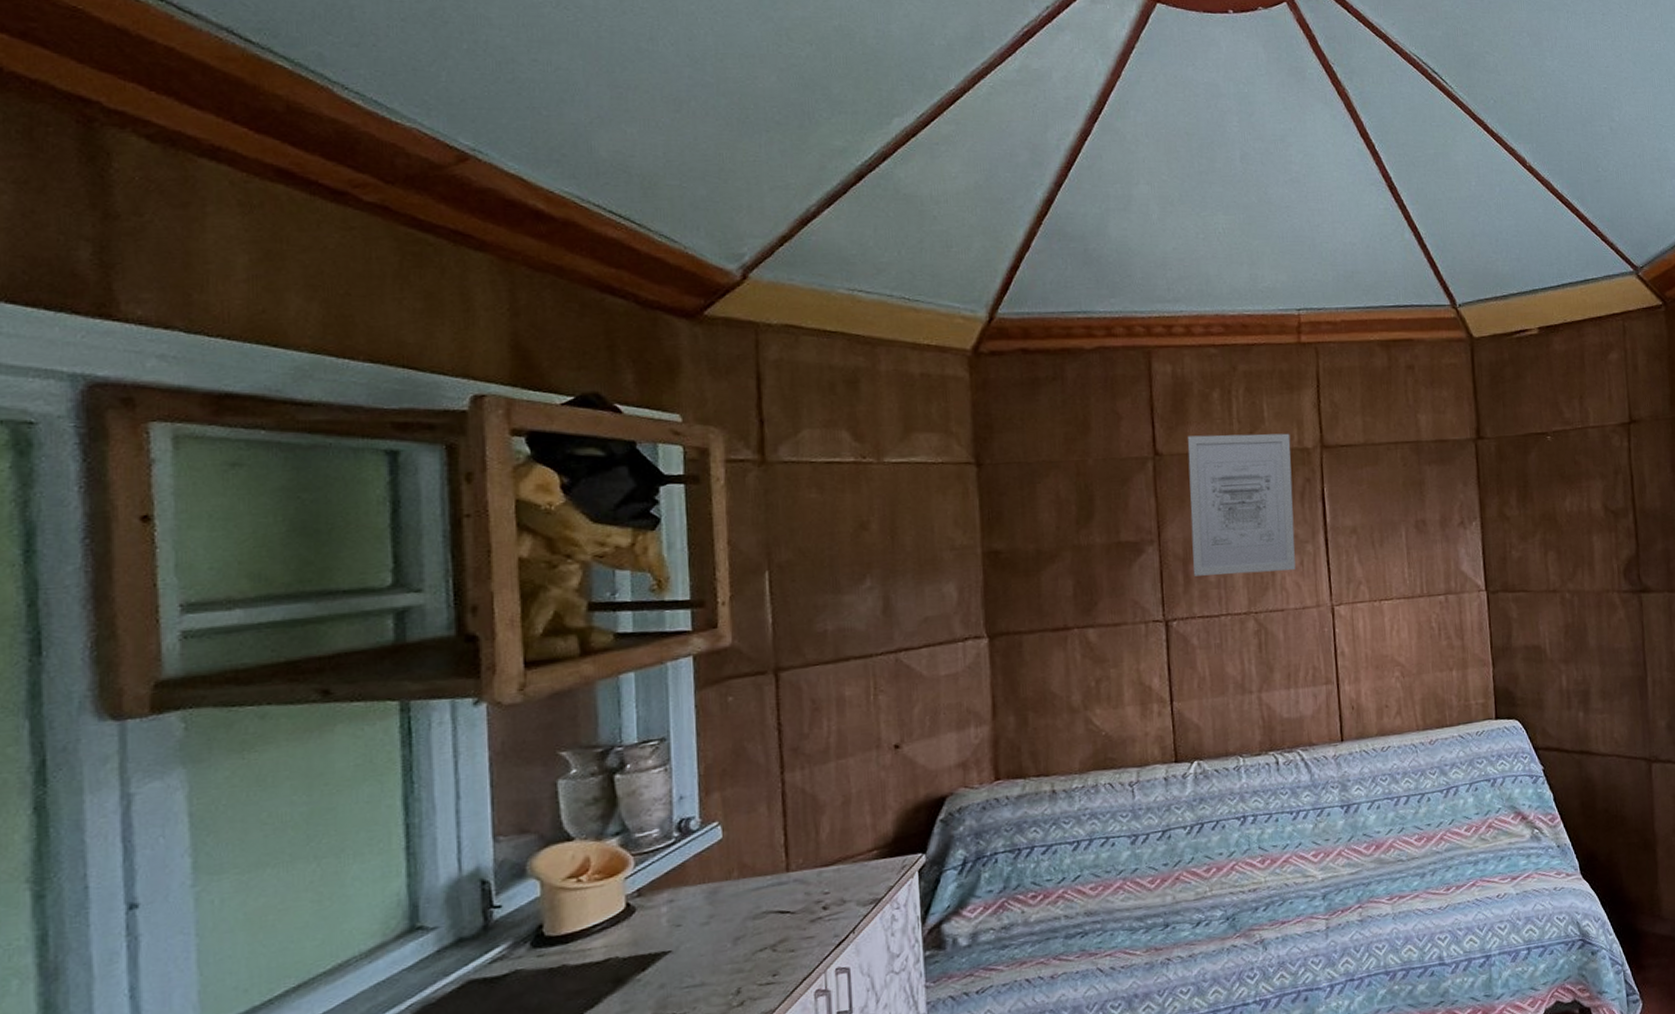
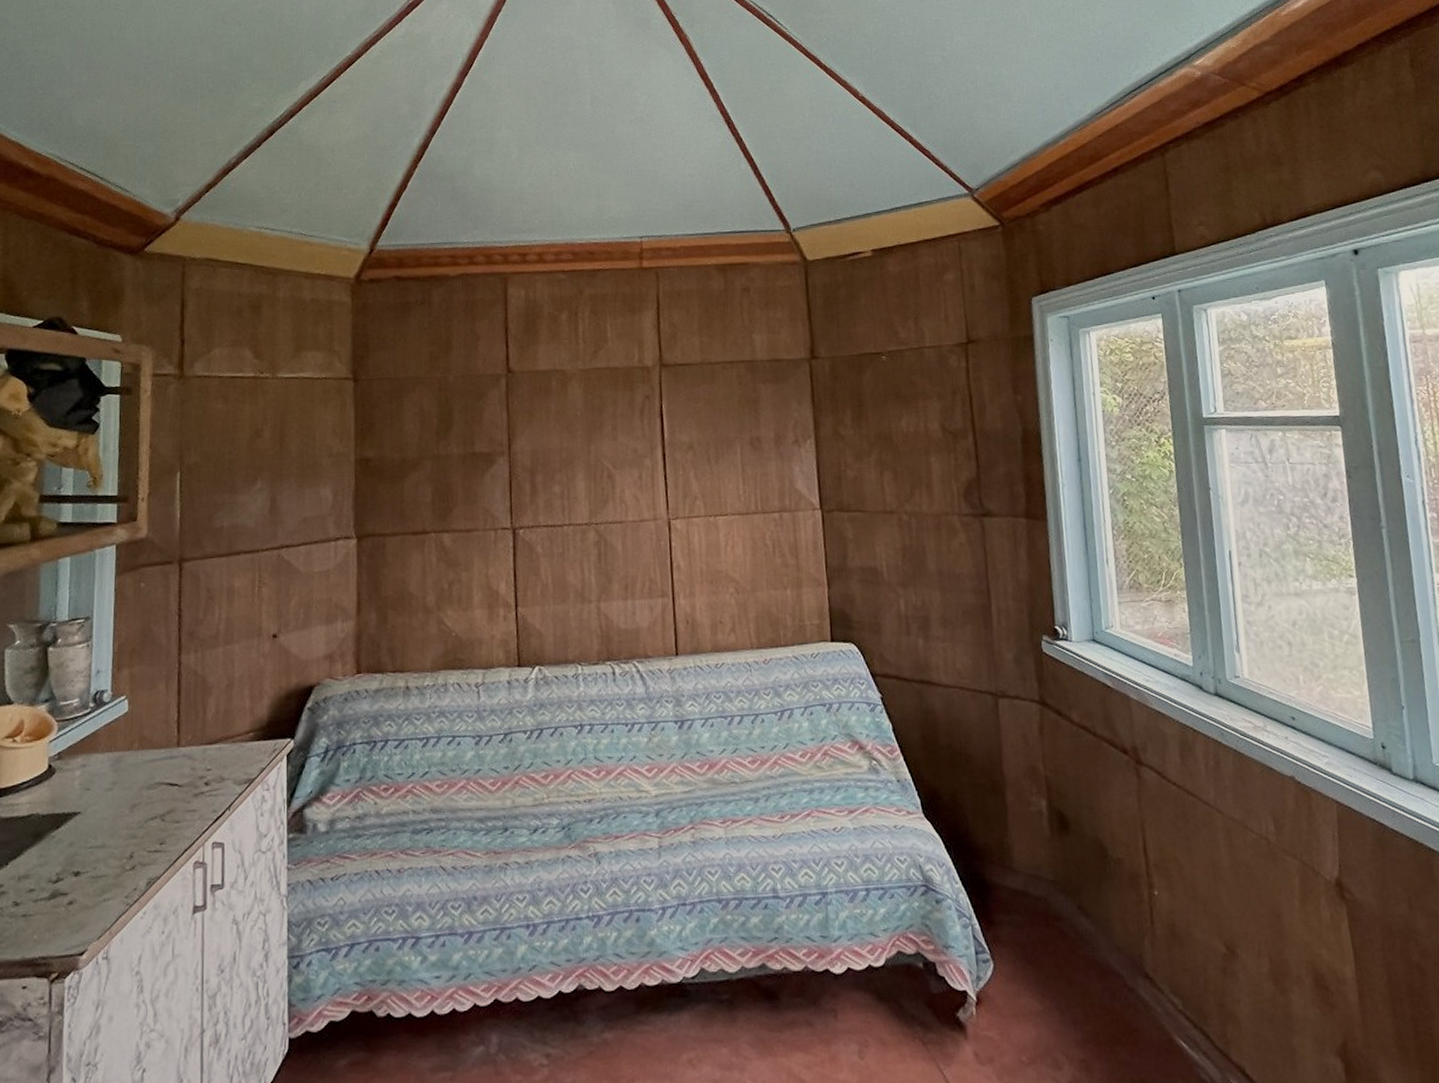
wall art: present [1188,433,1296,576] -> none [537,352,634,487]

